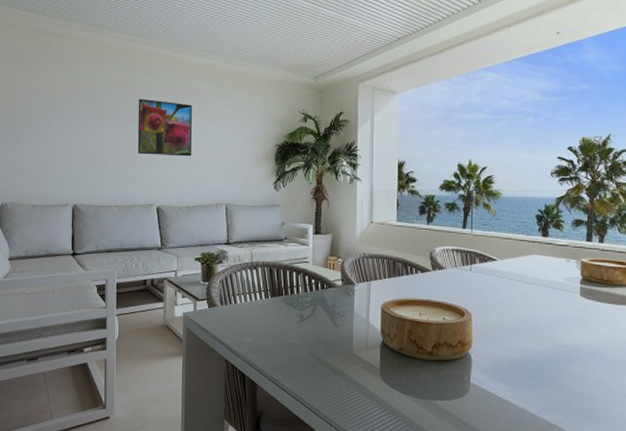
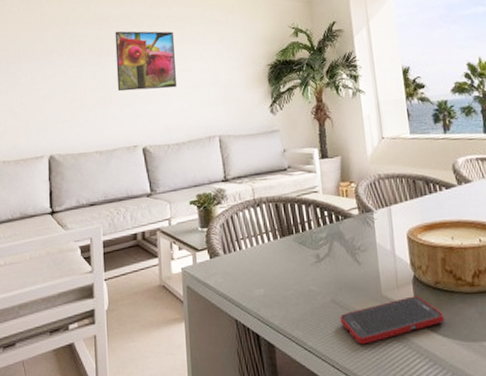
cell phone: none [315,357,404,391] -> present [340,296,445,345]

